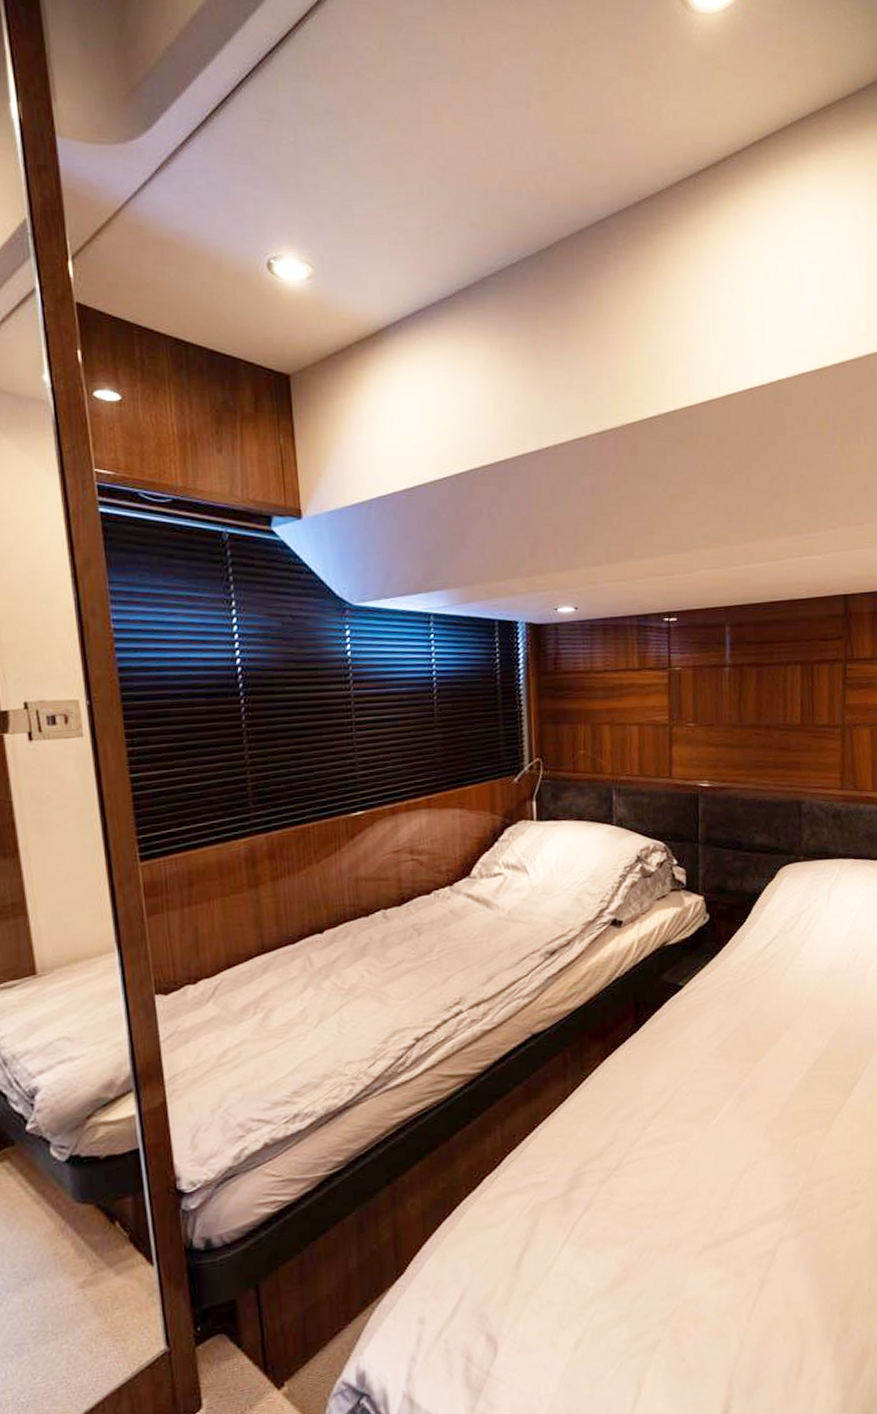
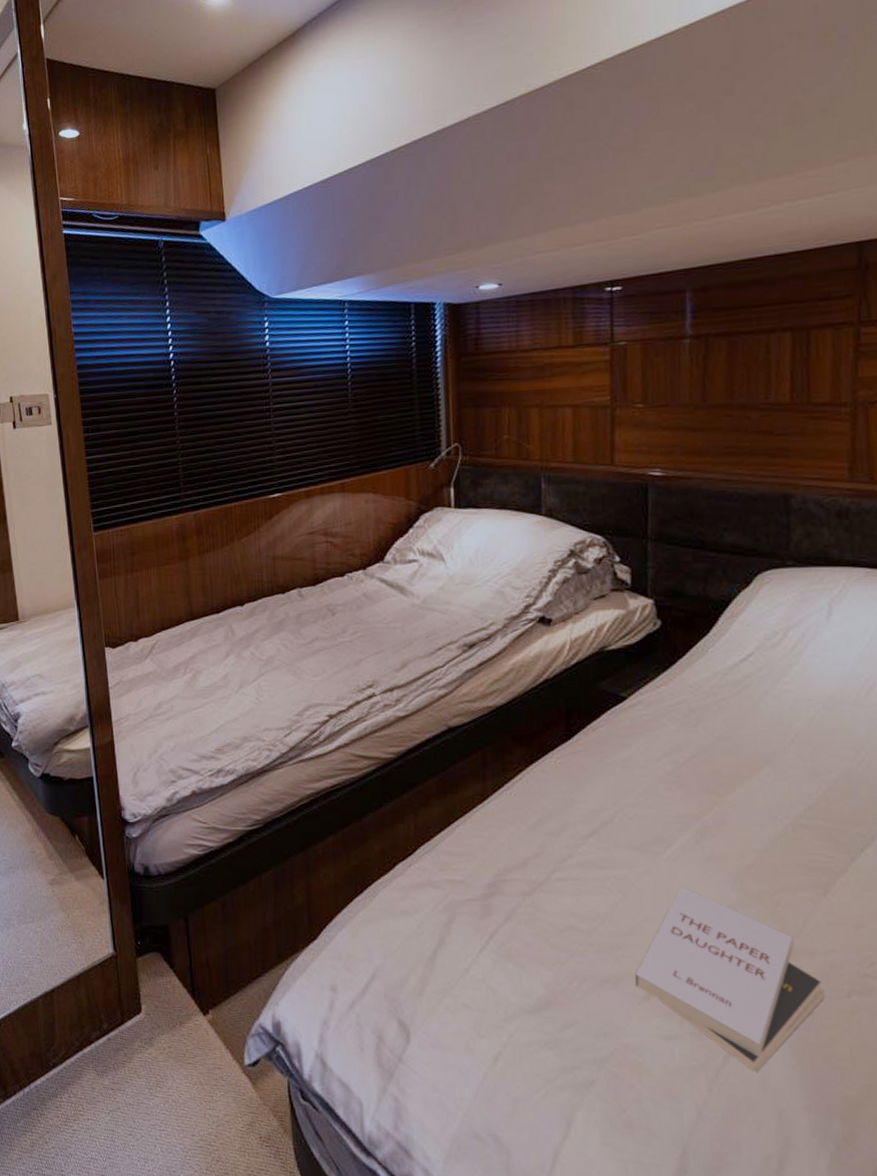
books: none [691,1146,828,1294] -> present [634,886,825,1072]

